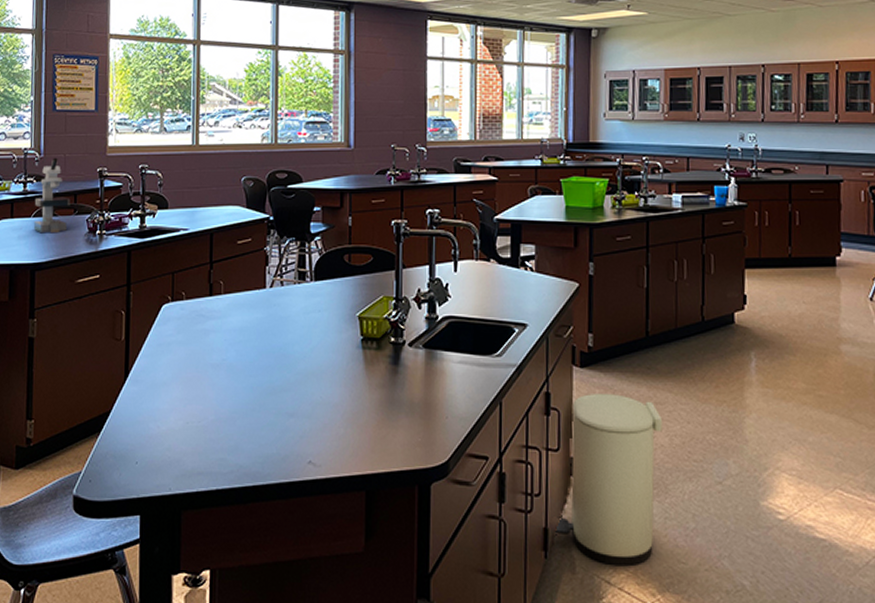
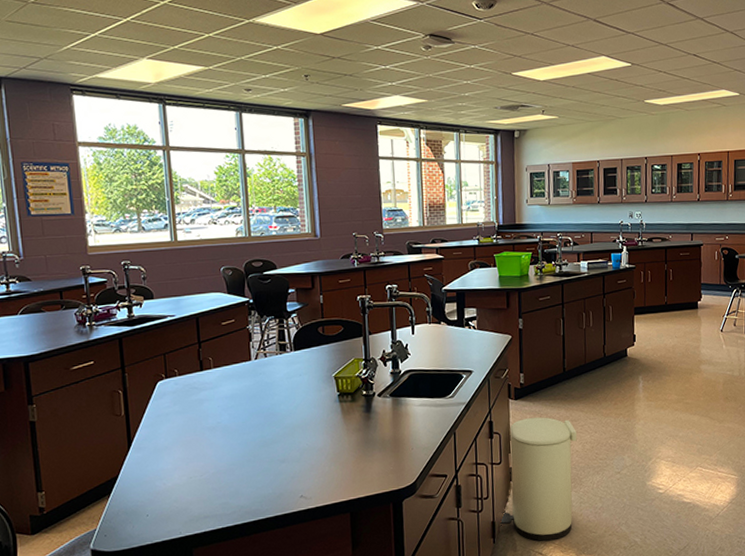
microscope: present [33,157,70,234] -> none [19,259,57,329]

